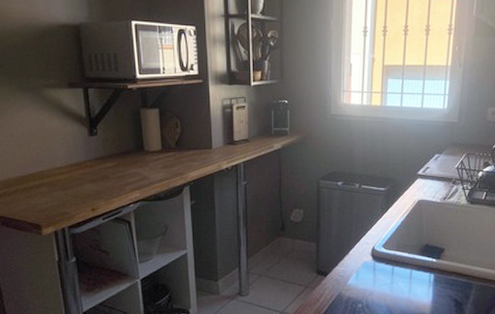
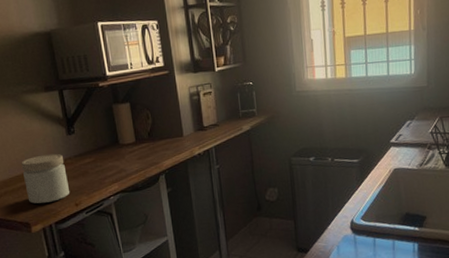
jar: none [36,154,88,206] -> present [21,153,70,204]

